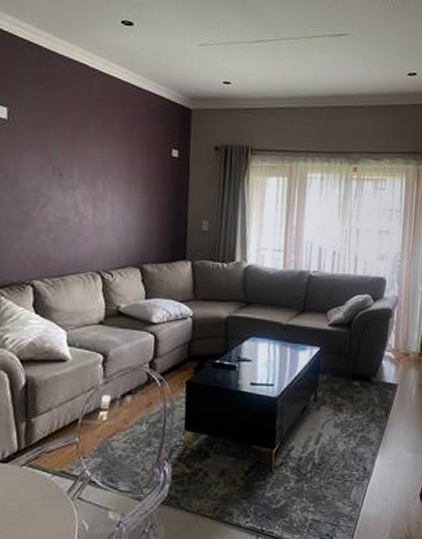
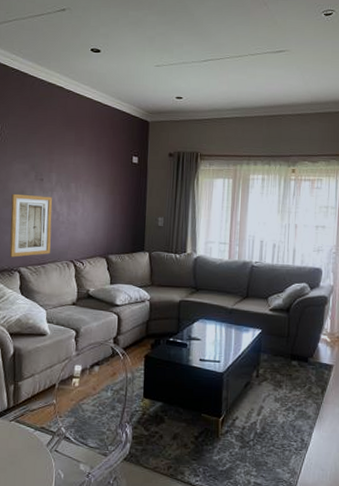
wall art: none [19,191,74,268] -> present [9,193,53,257]

